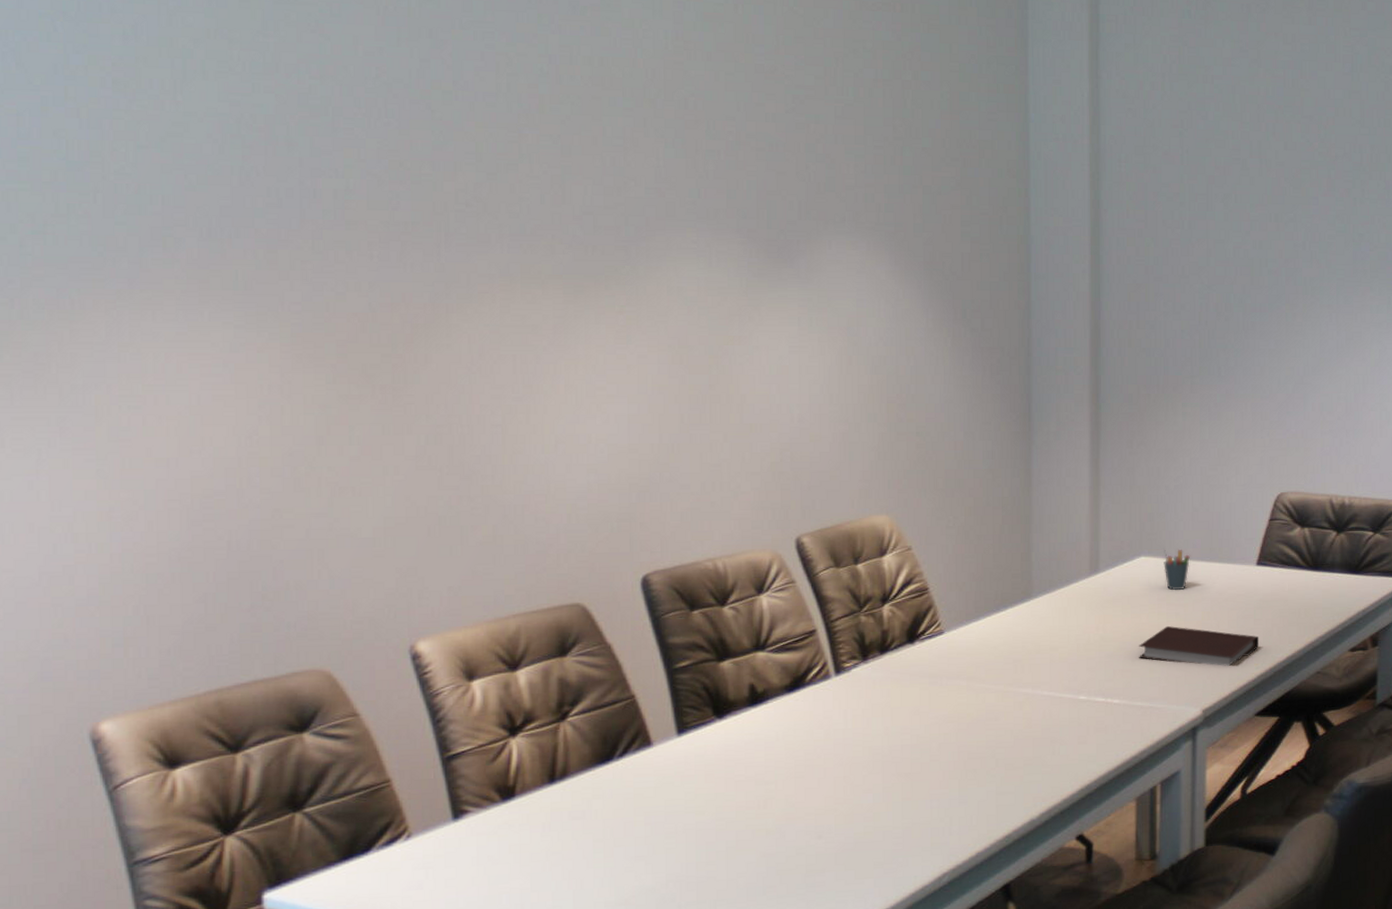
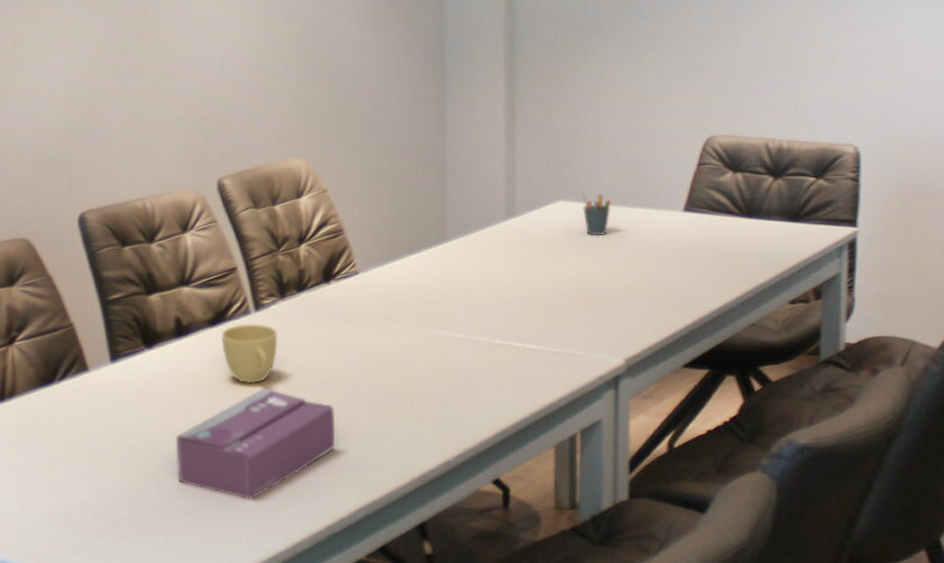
tissue box: none [749,754,919,873] -> present [175,388,335,500]
cup: none [798,688,860,752] -> present [220,324,278,384]
notebook: present [1139,626,1259,666] -> none [557,272,687,315]

